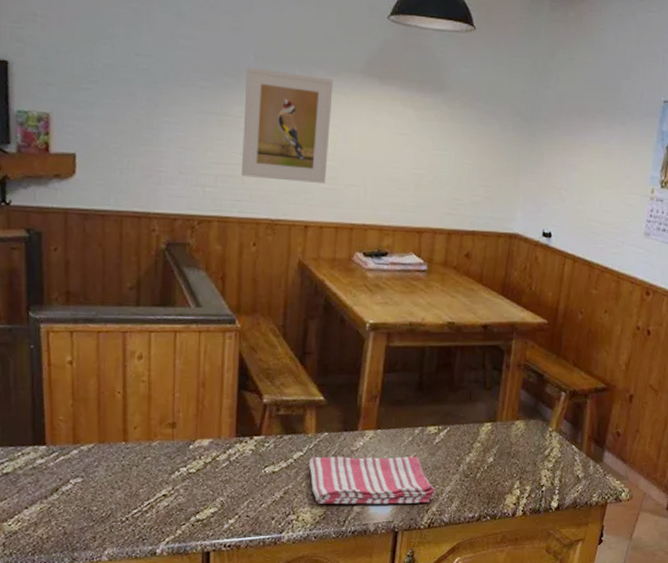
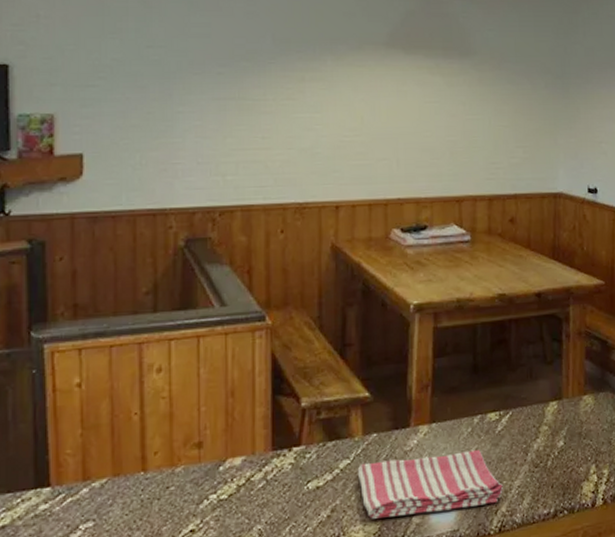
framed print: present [242,67,333,183] -> none [264,49,357,161]

